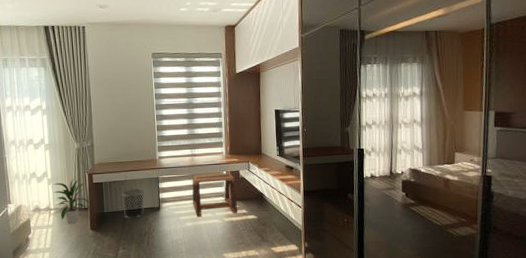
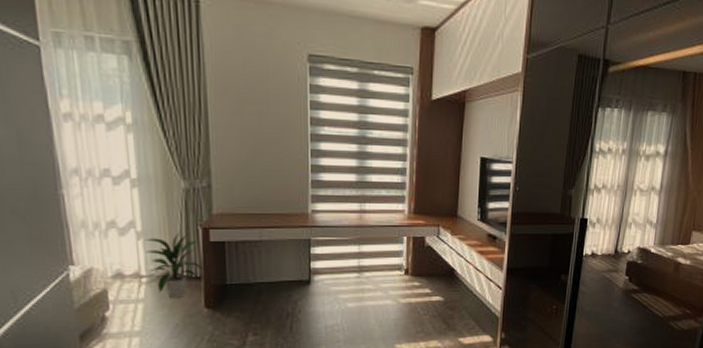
waste bin: present [121,188,145,219] -> none [253,253,289,295]
stool: present [192,172,237,217] -> none [357,238,419,296]

